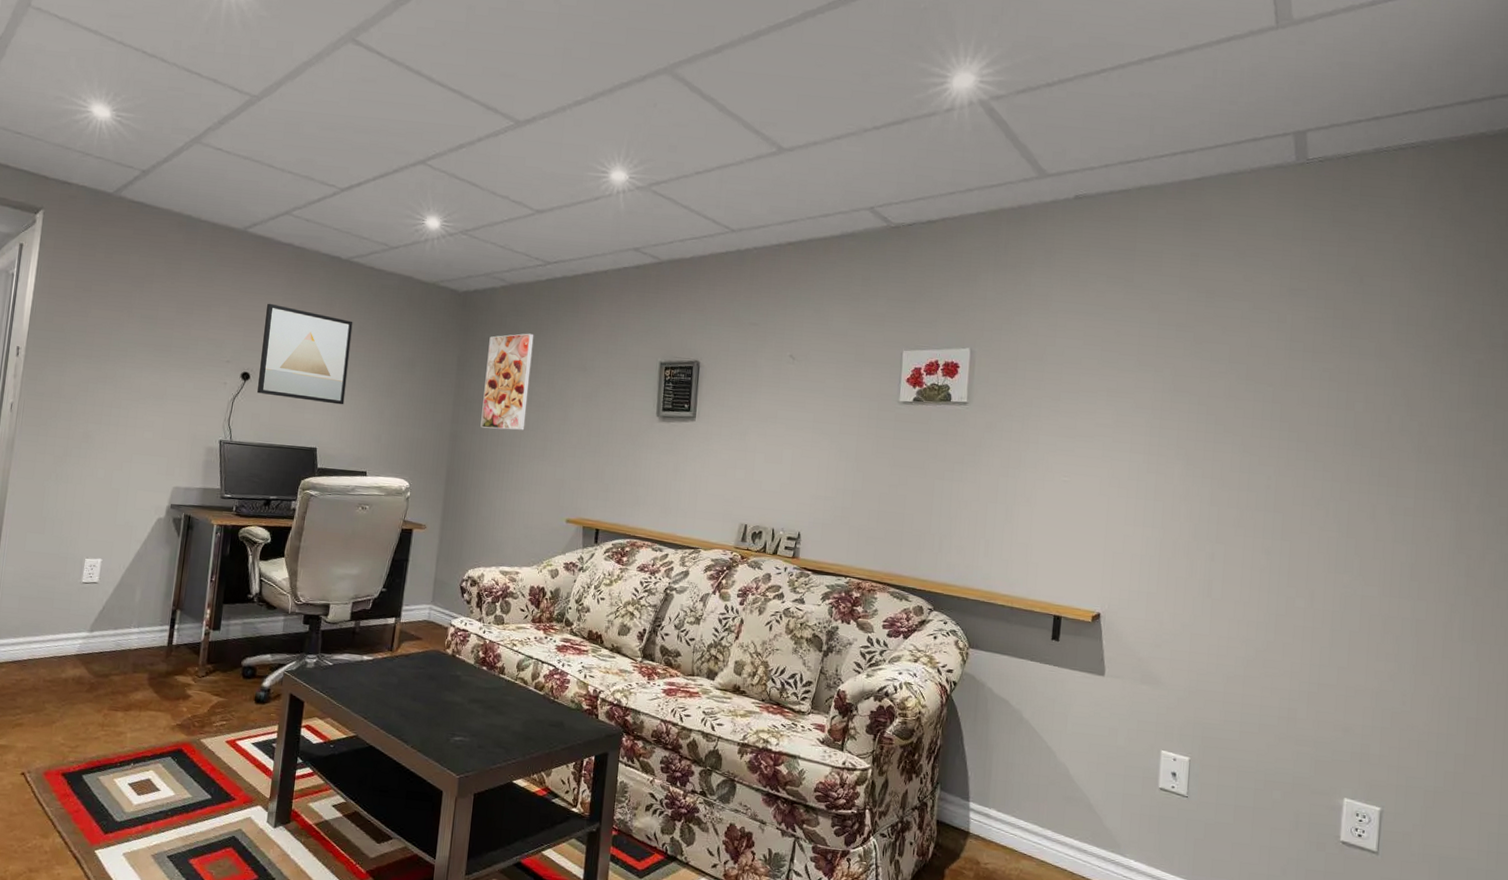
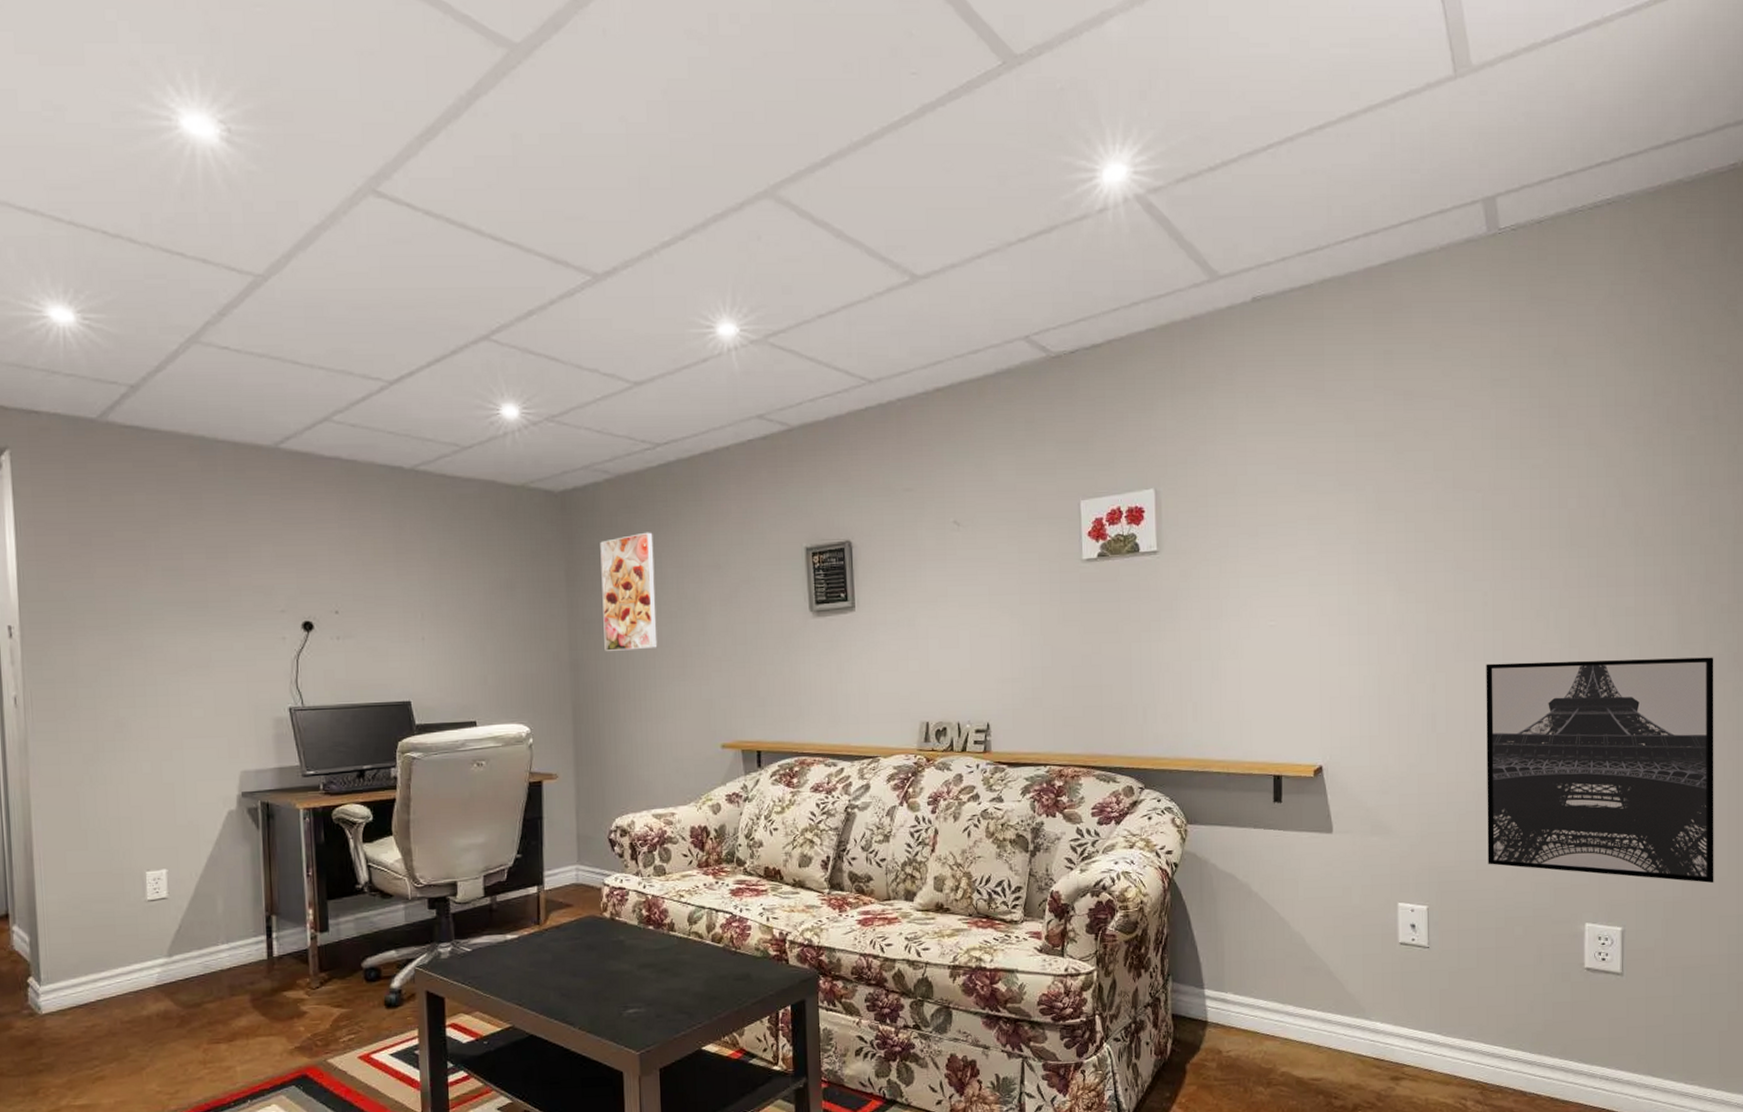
wall art: present [257,303,353,405] -> none [320,533,436,646]
wall art: none [1251,541,1490,780] -> present [1486,657,1714,884]

